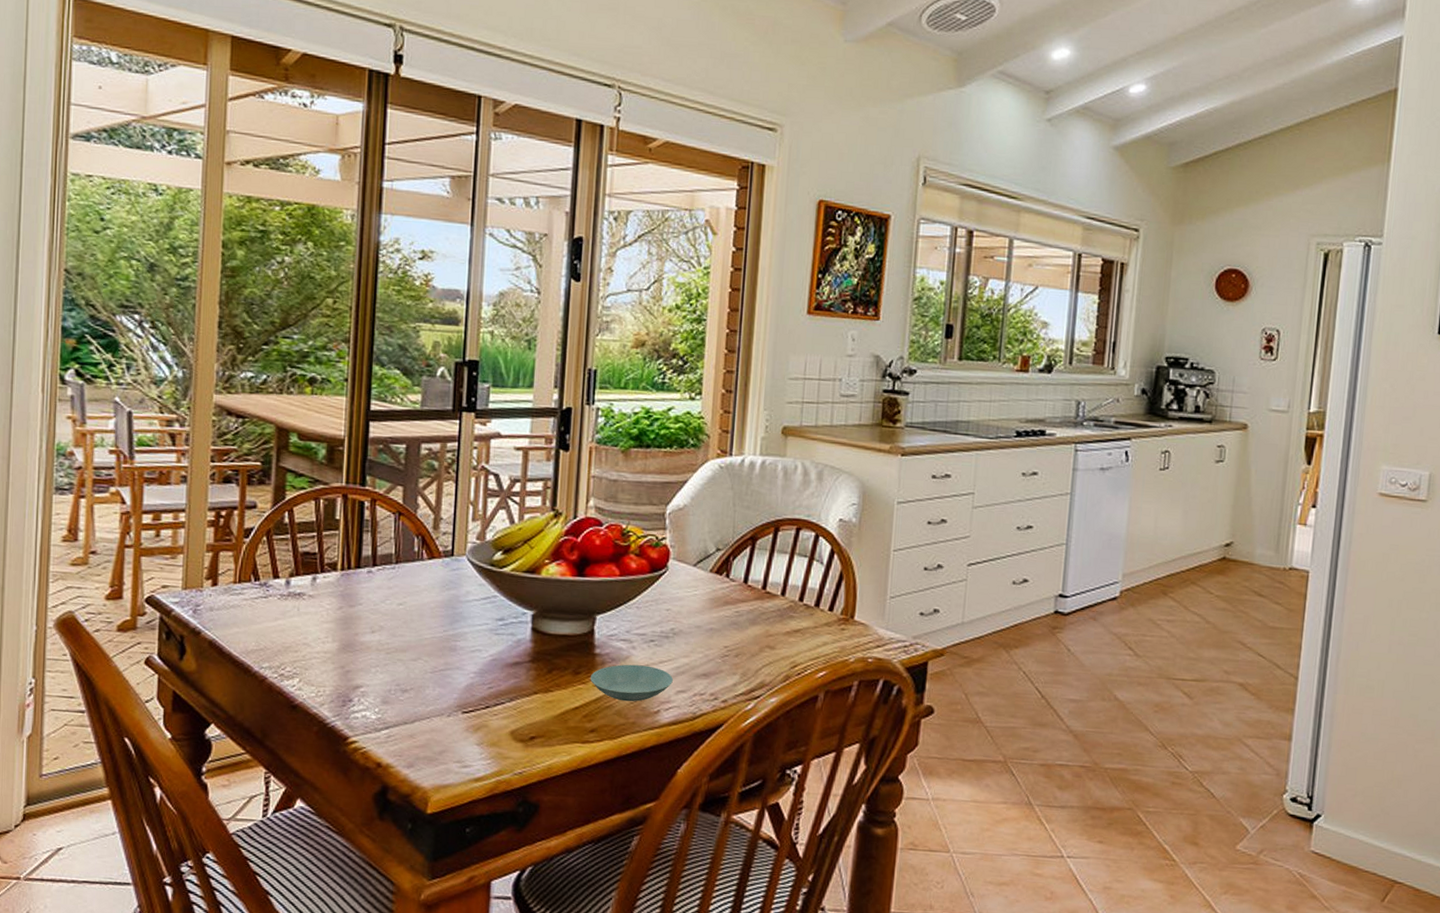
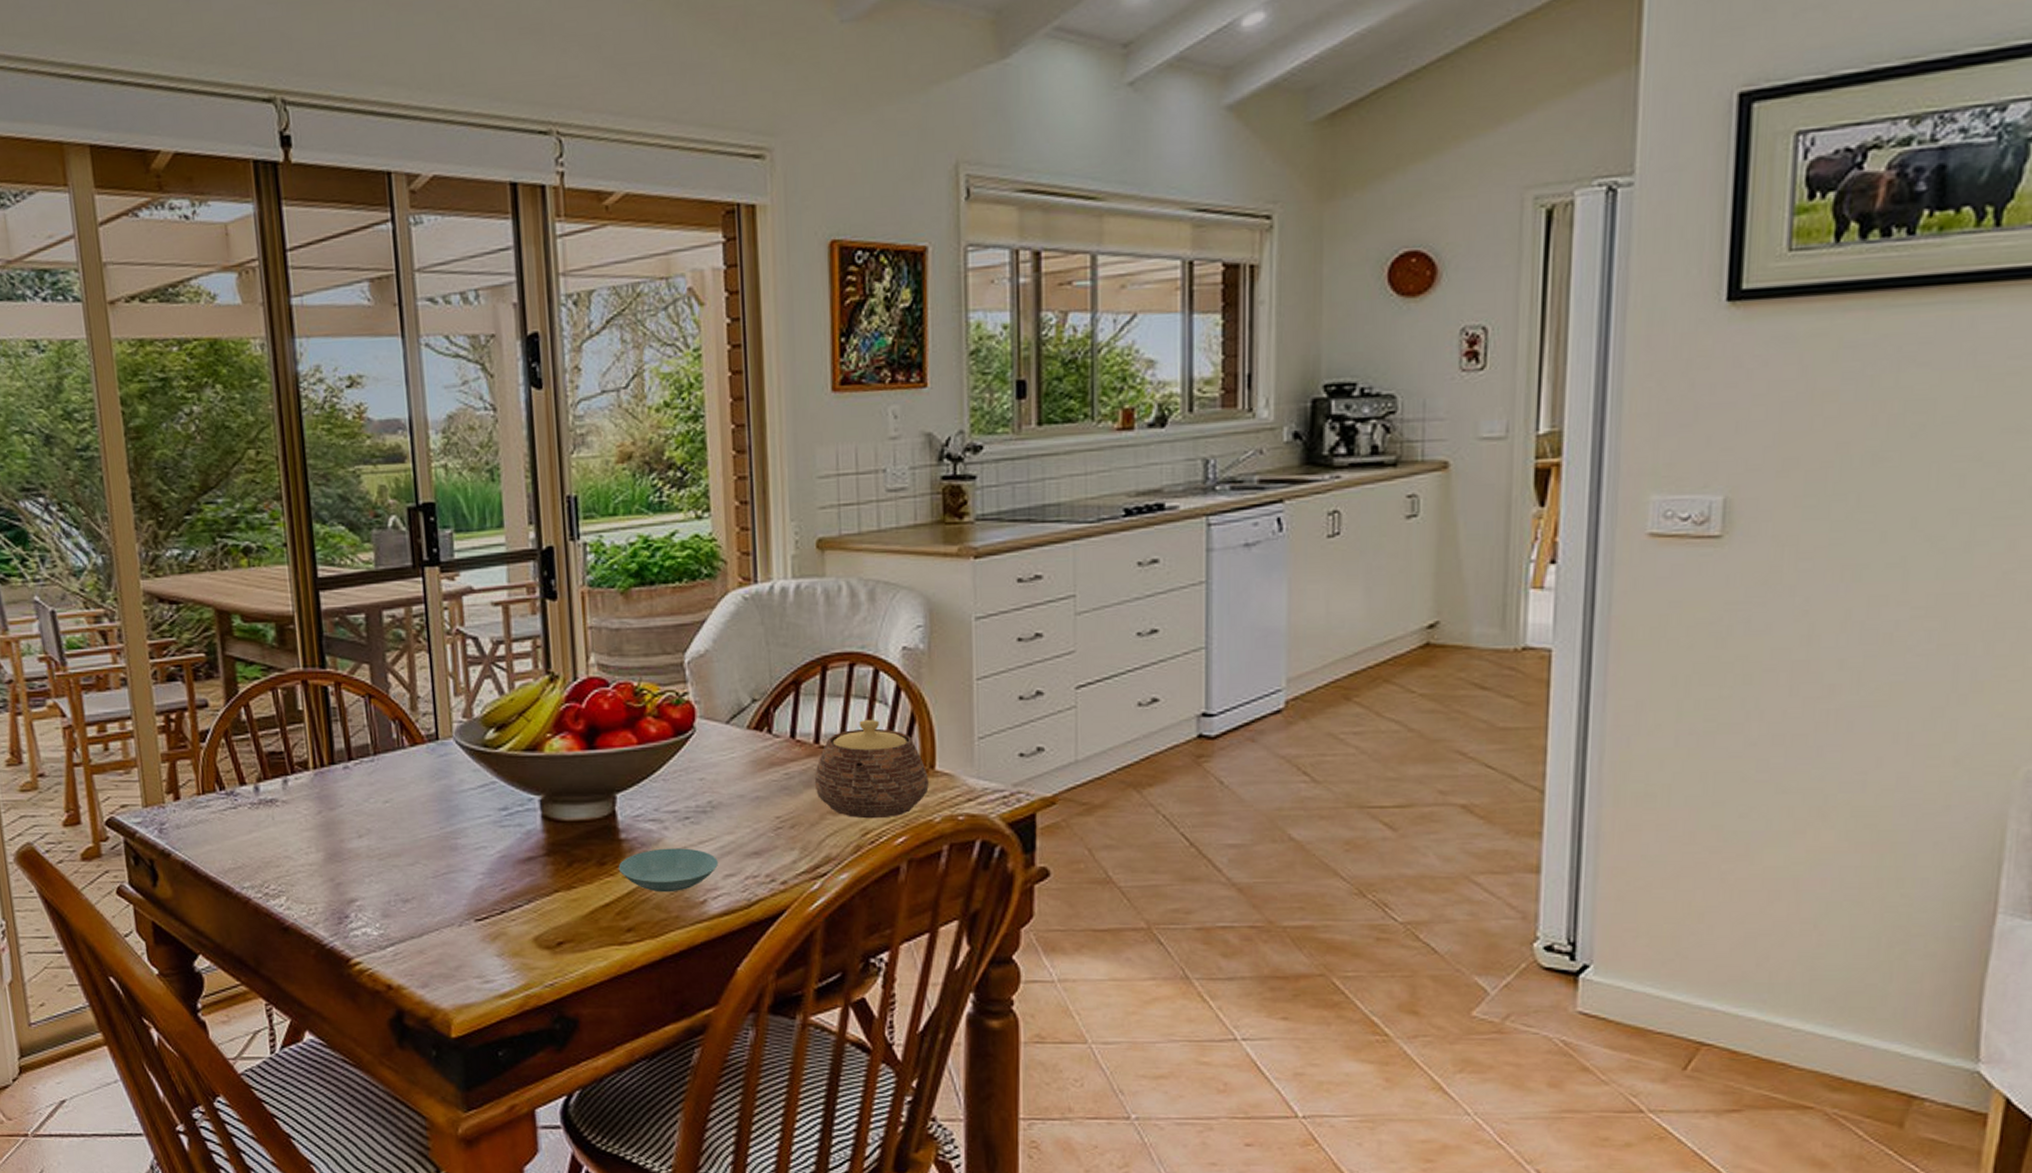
teapot: none [758,574,849,655] -> present [814,720,929,819]

